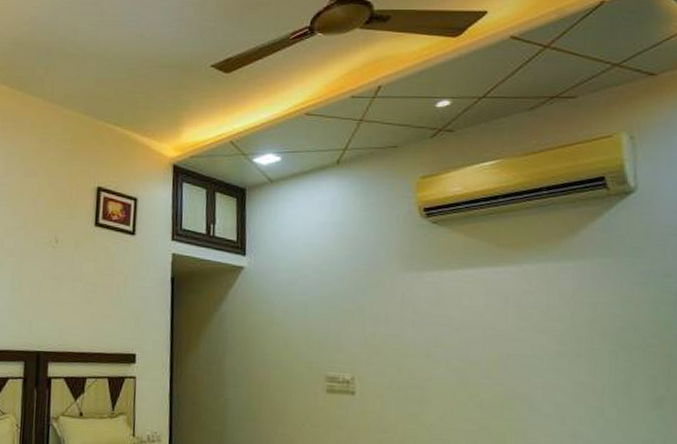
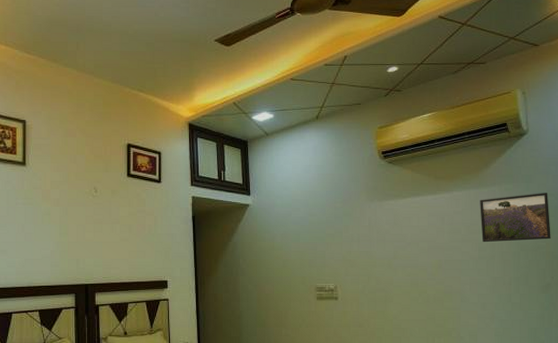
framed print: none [561,272,668,337] -> present [480,193,551,243]

